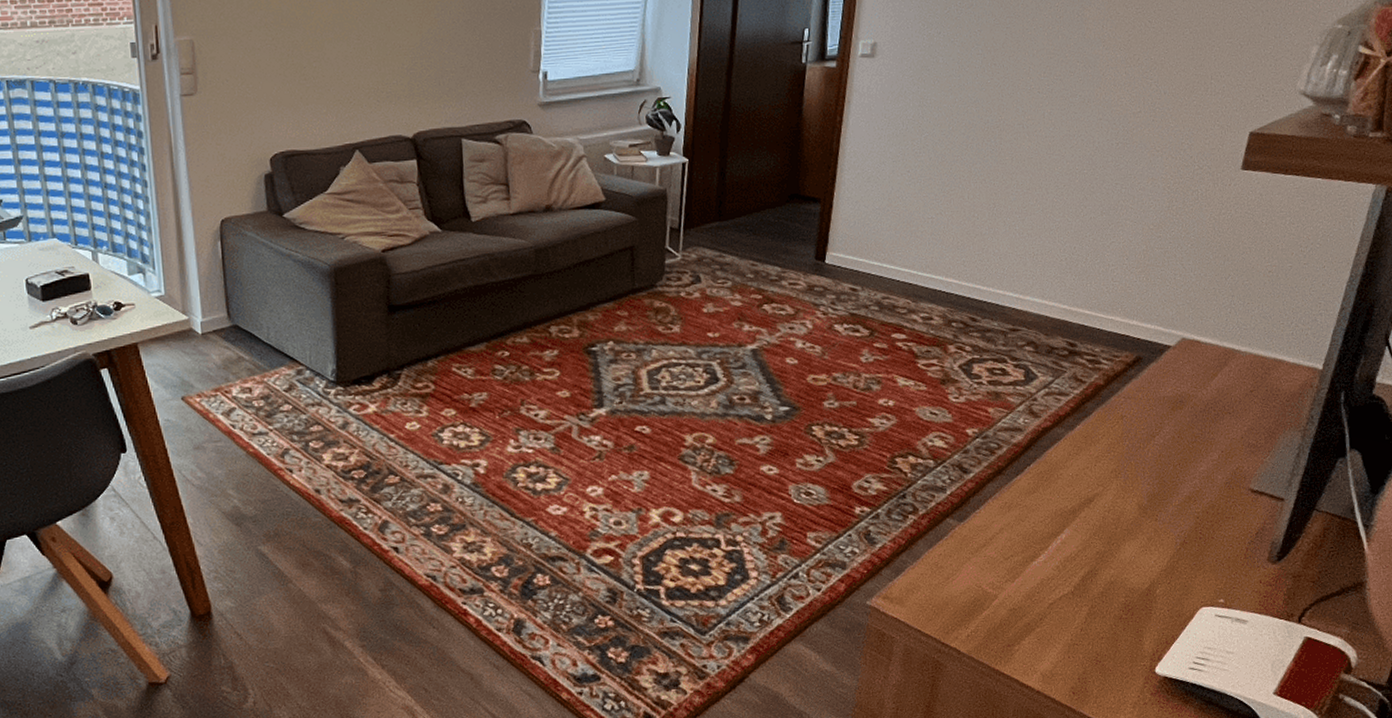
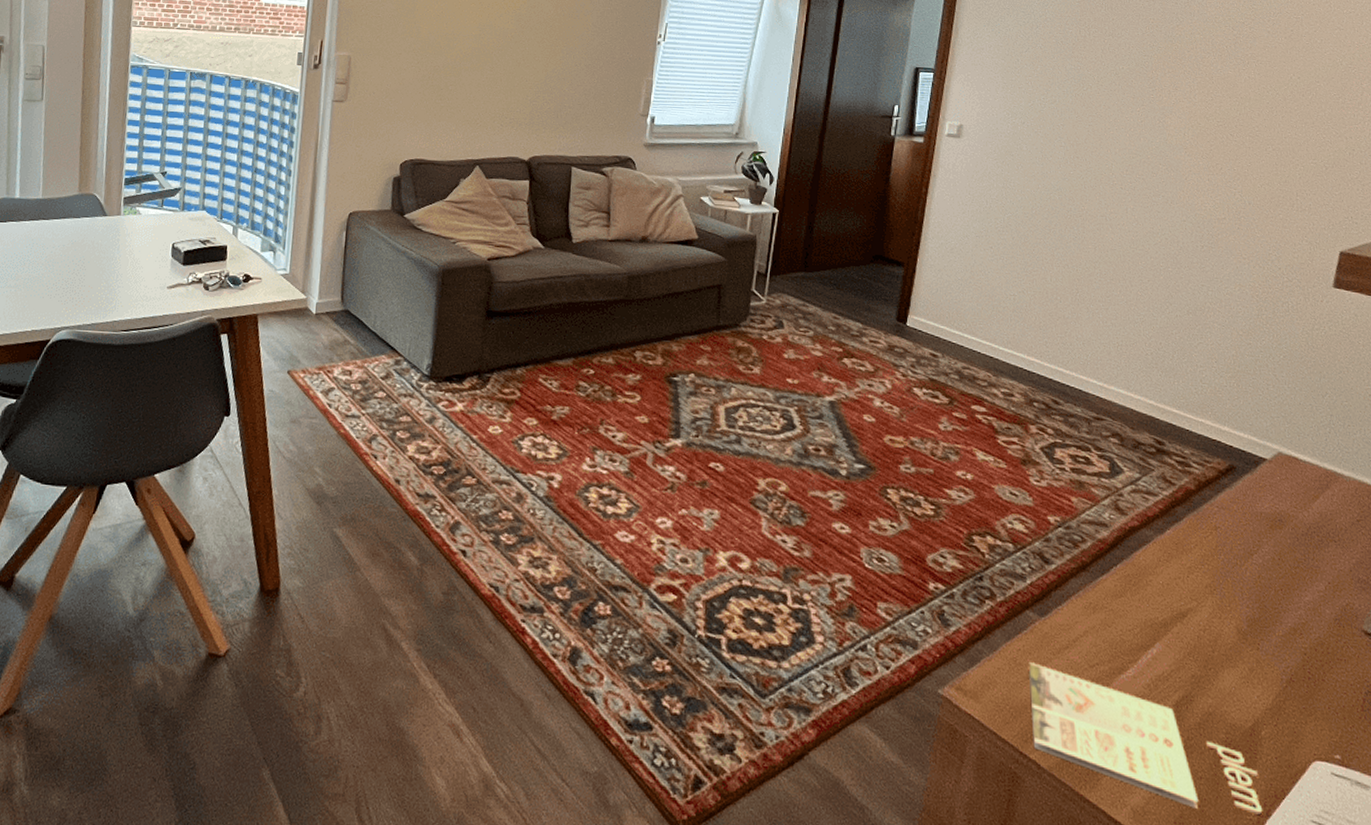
magazine: none [949,564,1155,664] -> present [1029,662,1263,815]

